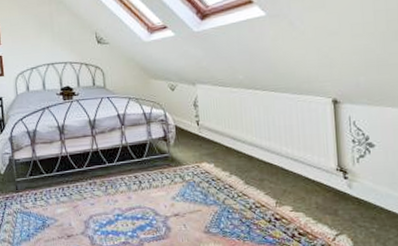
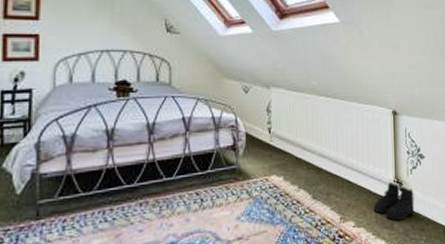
boots: none [313,169,363,208] -> present [373,181,415,221]

